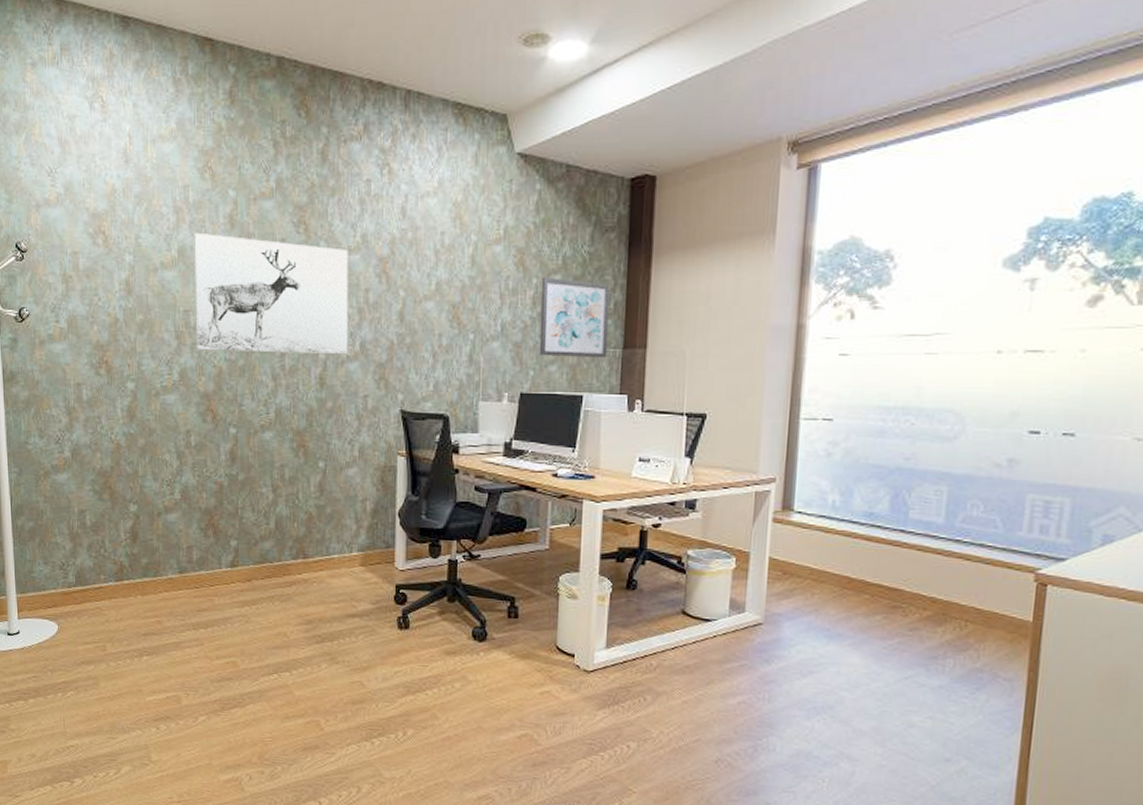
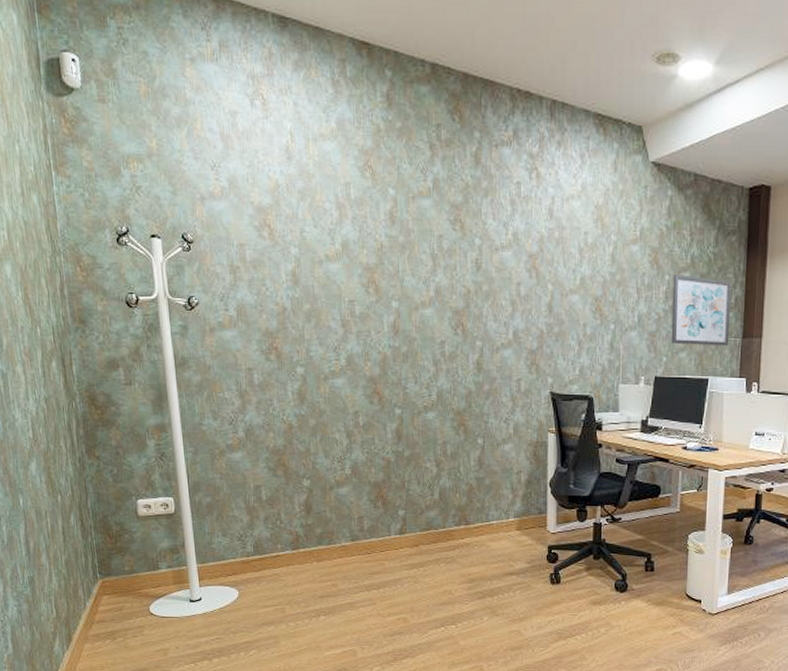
wall art: present [193,232,349,355] -> none [355,227,502,343]

